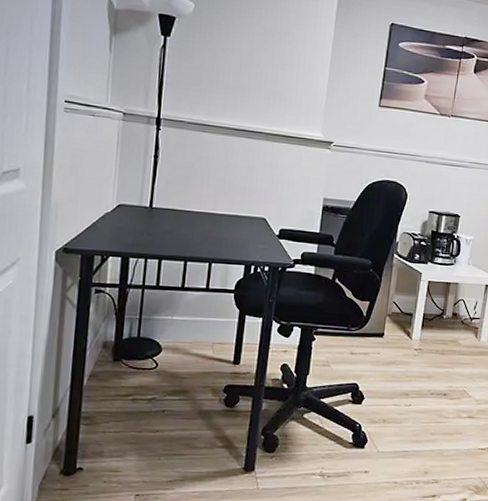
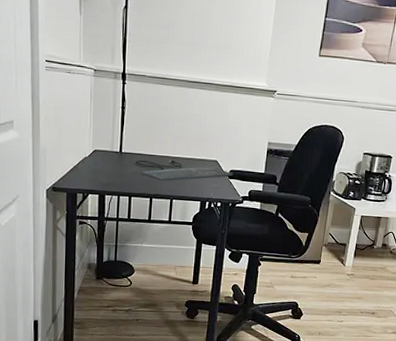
keyboard: none [167,216,284,241] -> present [135,159,233,181]

